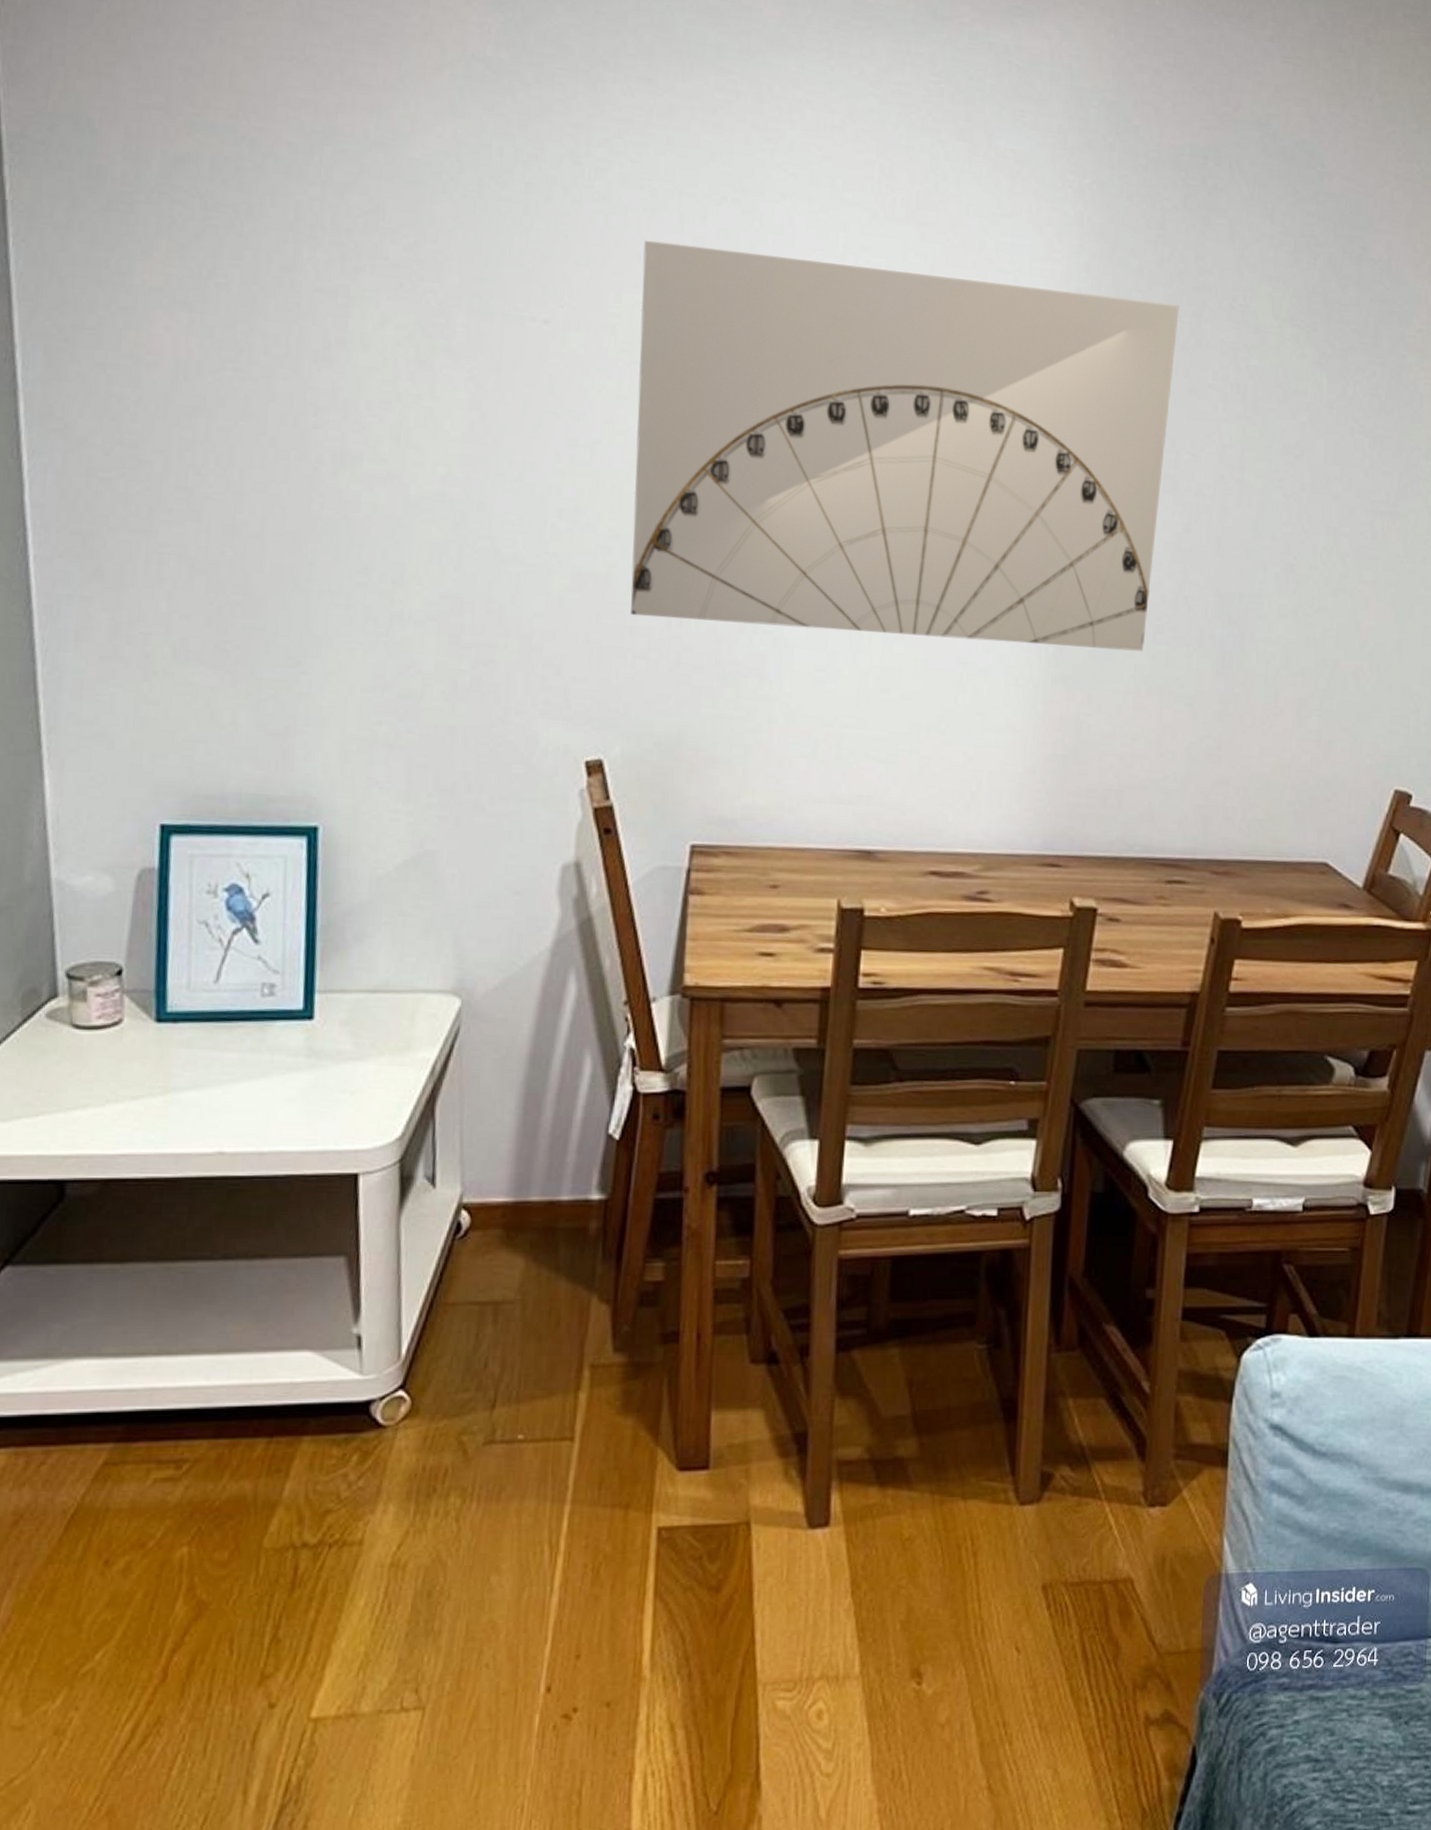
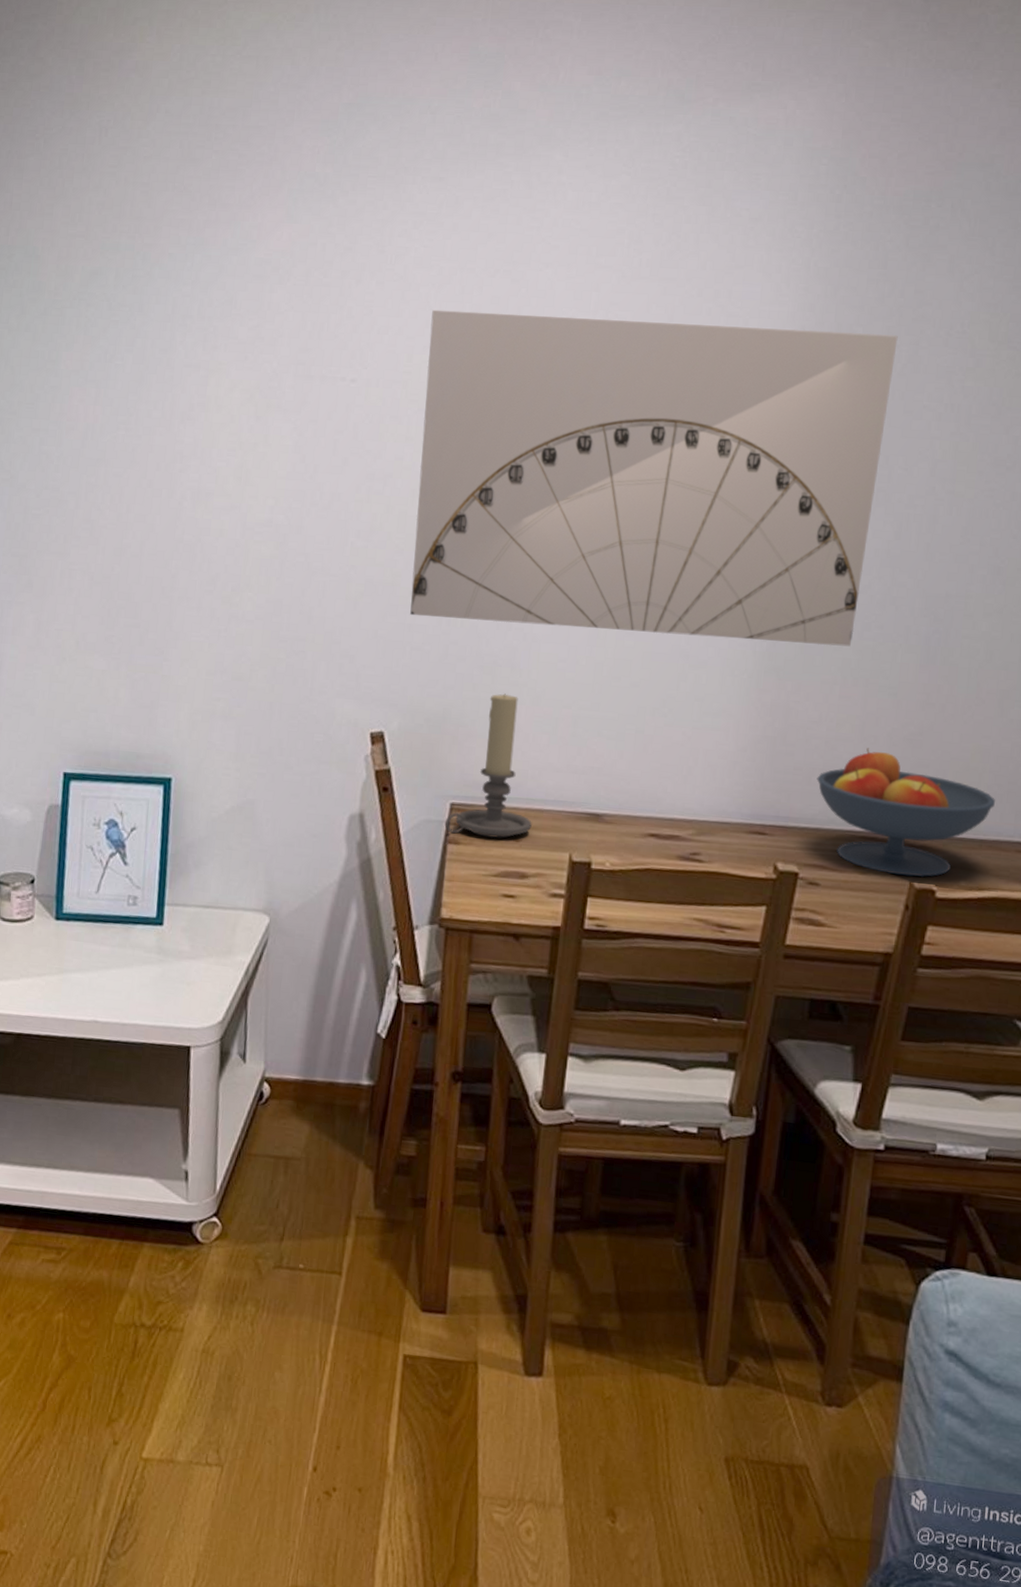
candle holder: none [684,710,792,886] -> present [444,693,532,839]
fruit bowl: none [1112,764,1297,907] -> present [816,748,995,878]

